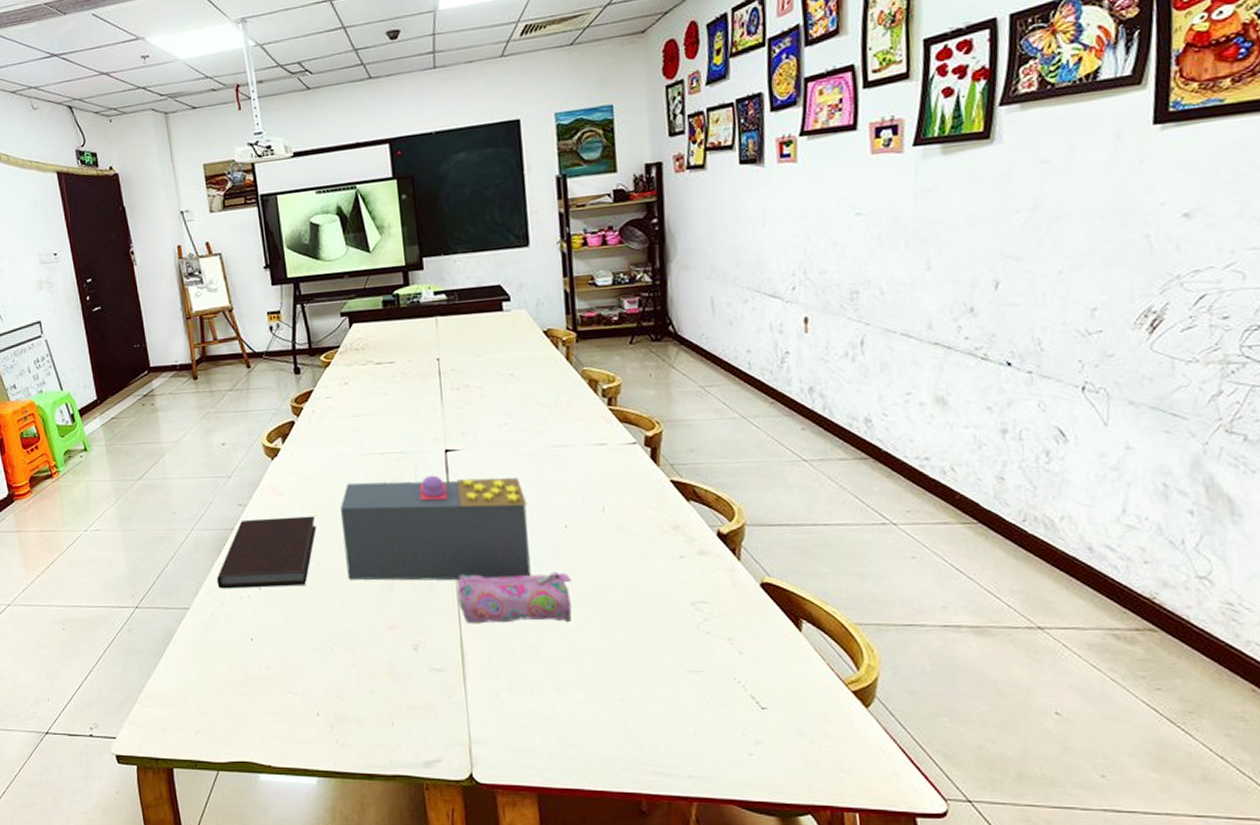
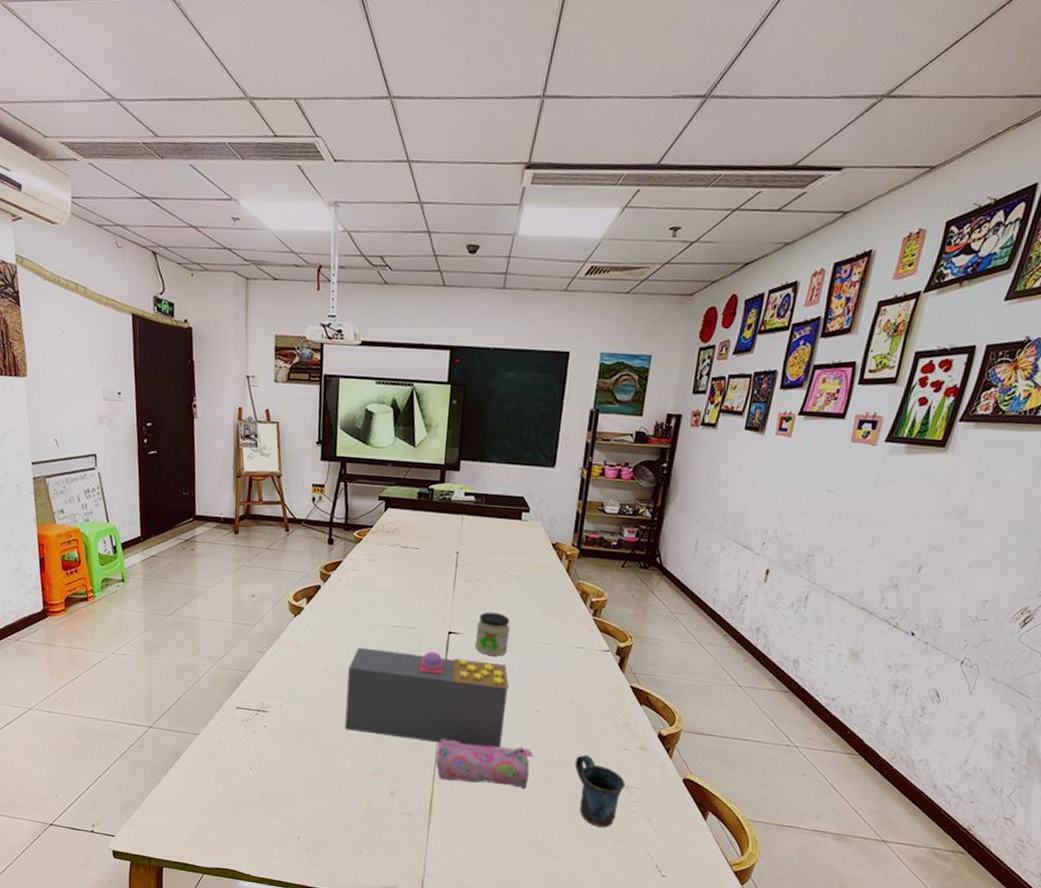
notebook: present [216,516,317,589] -> none [227,665,325,728]
jar: none [476,419,517,470] -> present [474,612,510,656]
mug: none [622,570,691,657] -> present [574,754,626,828]

